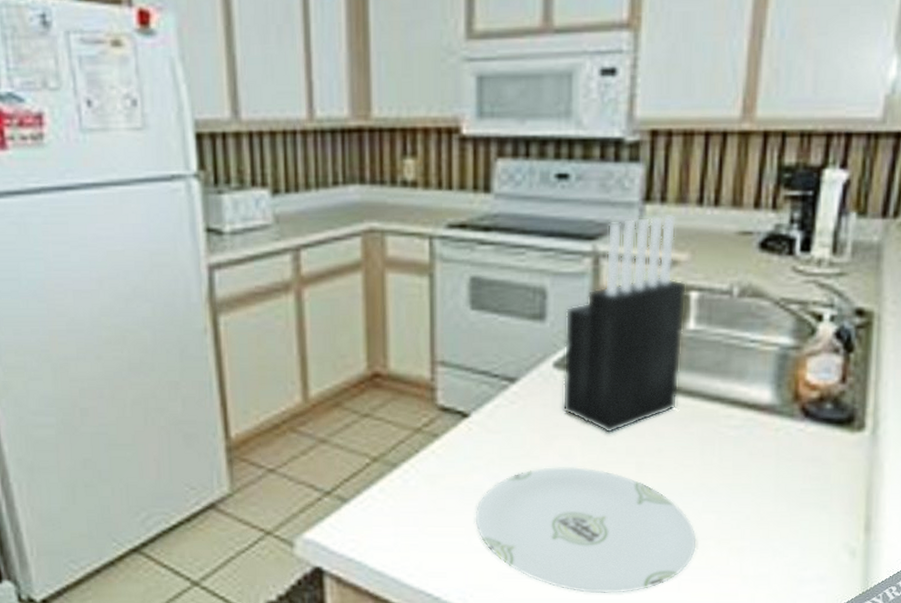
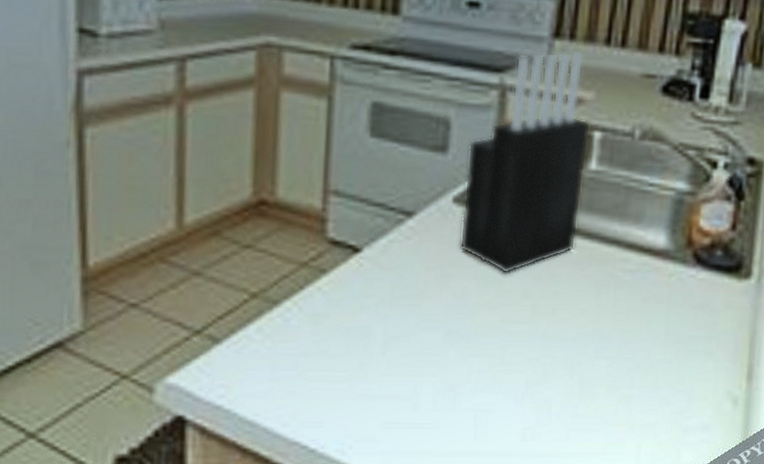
plate: present [475,467,697,593] -> none [360,308,587,444]

